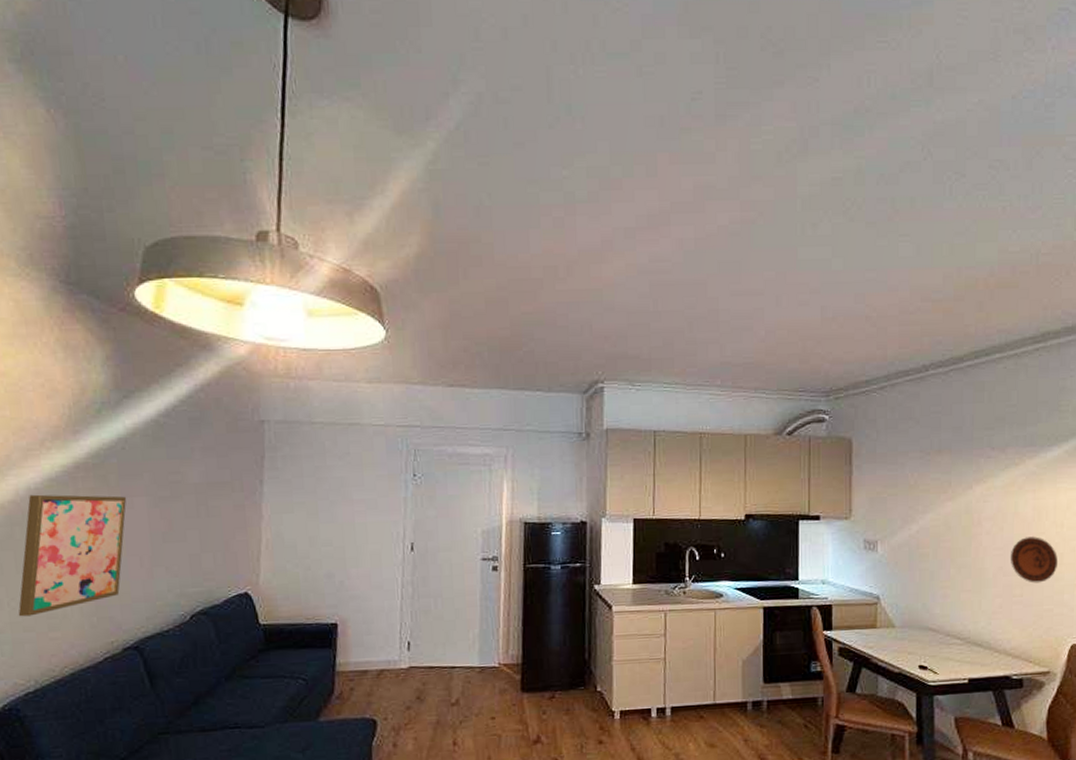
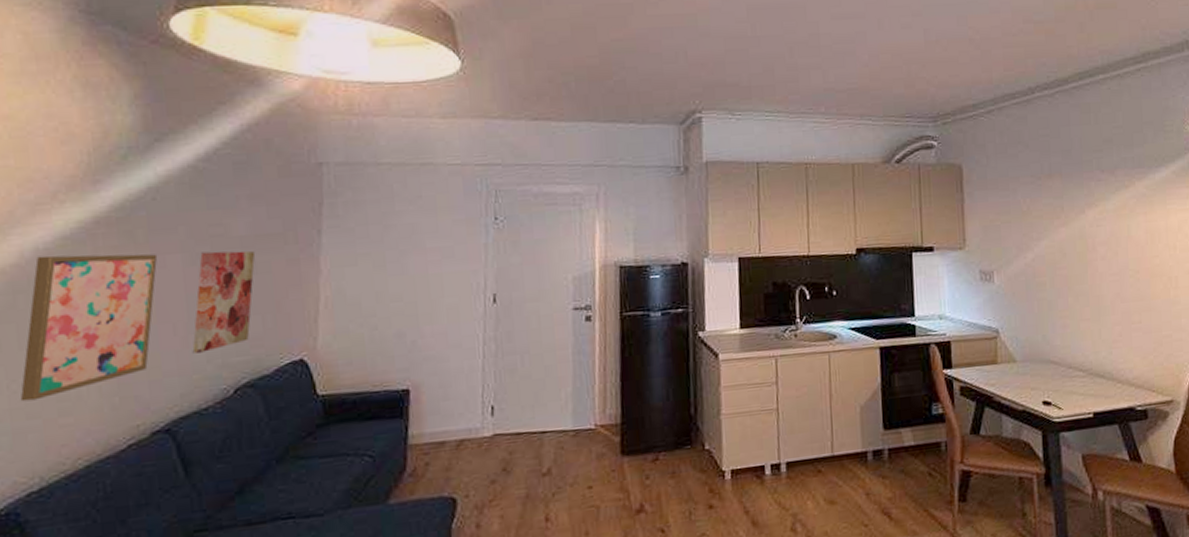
wall art: none [155,495,208,583] -> present [192,250,256,354]
decorative plate: present [1010,535,1059,583] -> none [1126,259,1174,309]

